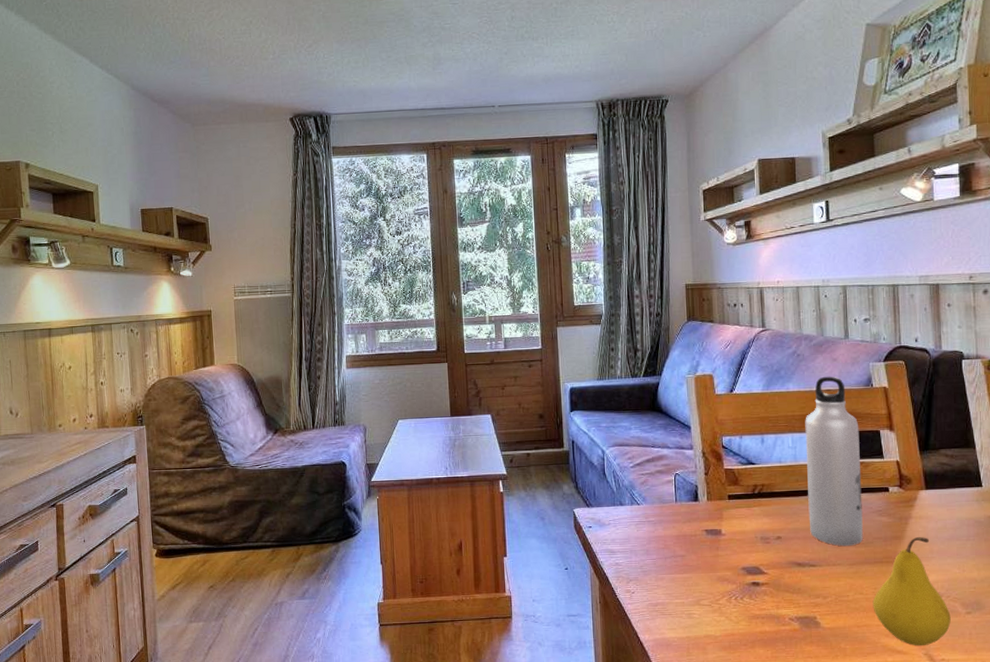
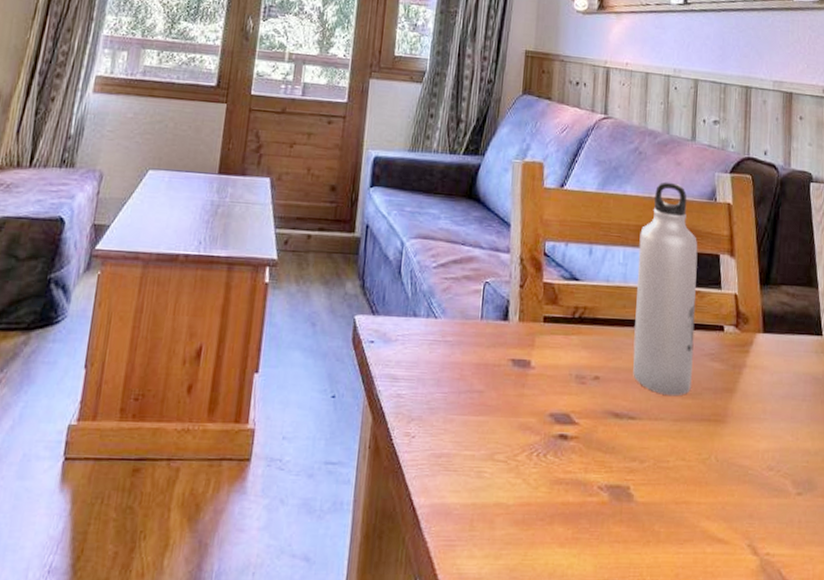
fruit: present [872,537,951,646] -> none [695,392,780,535]

